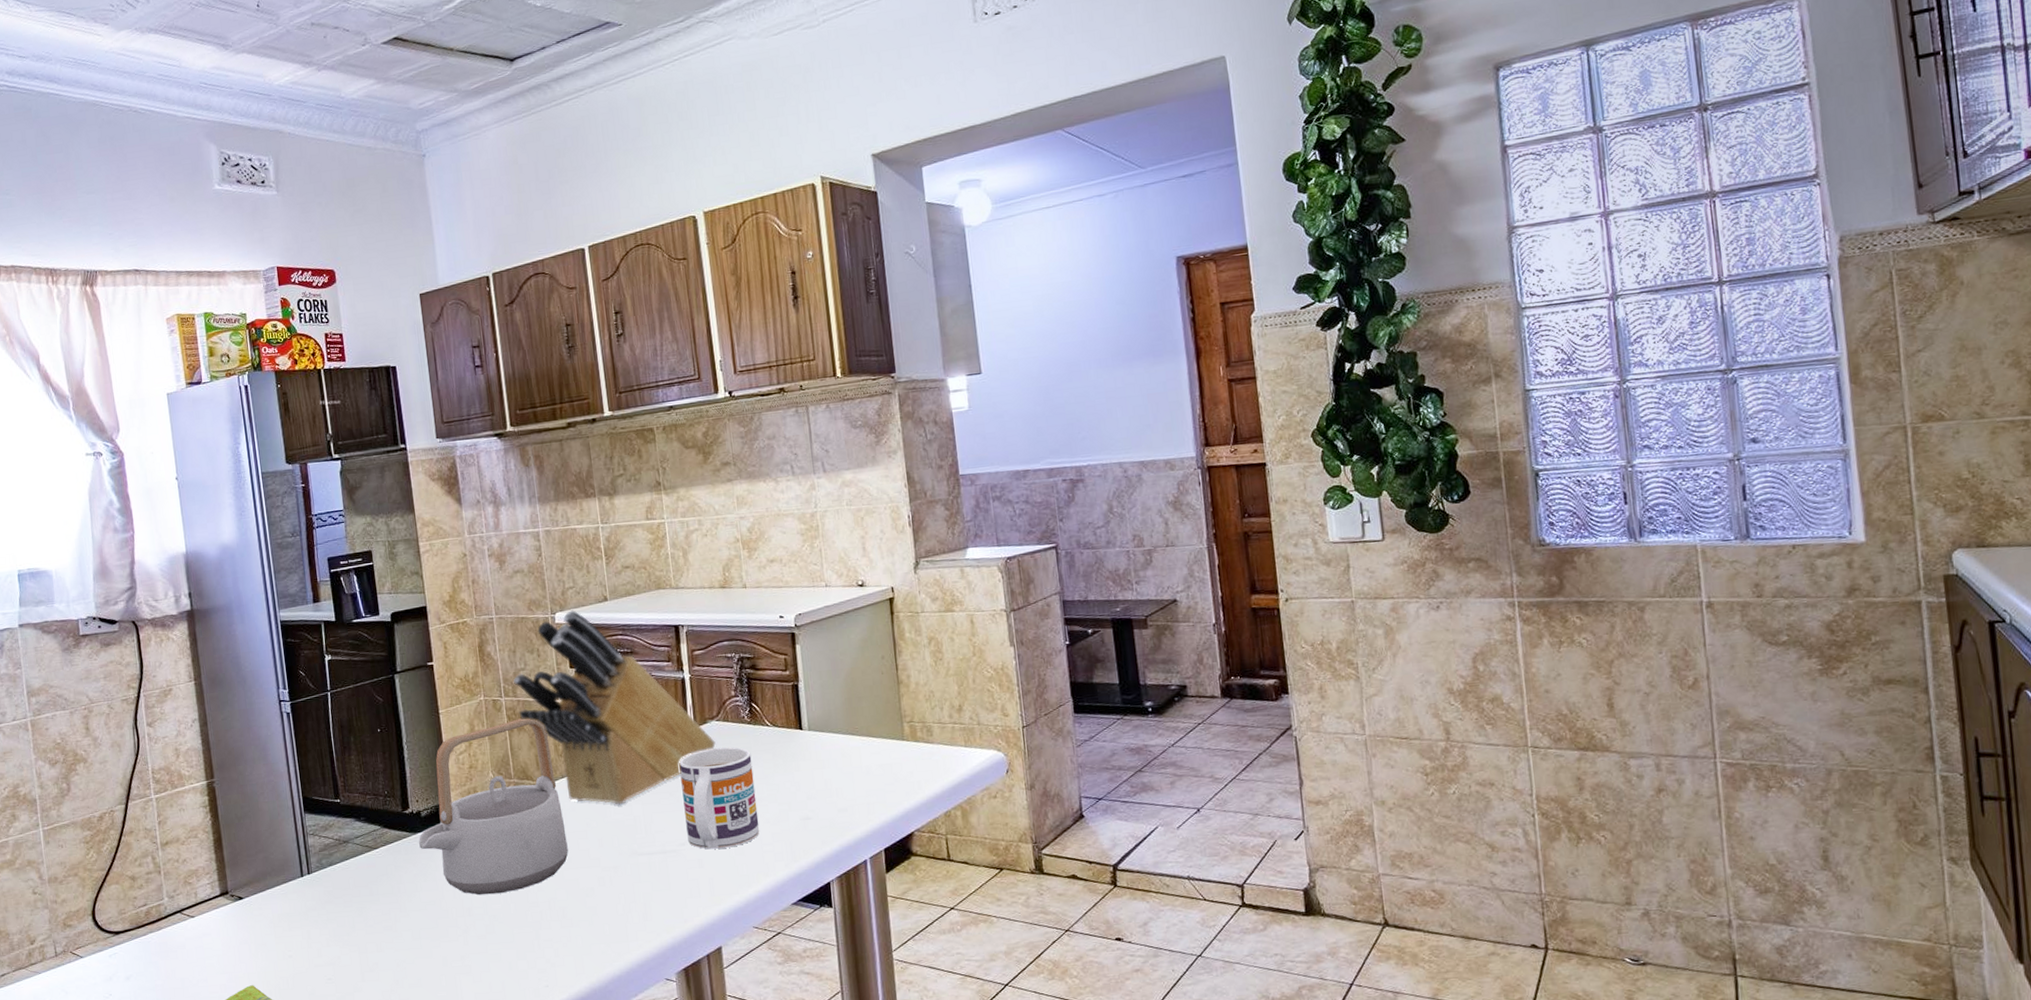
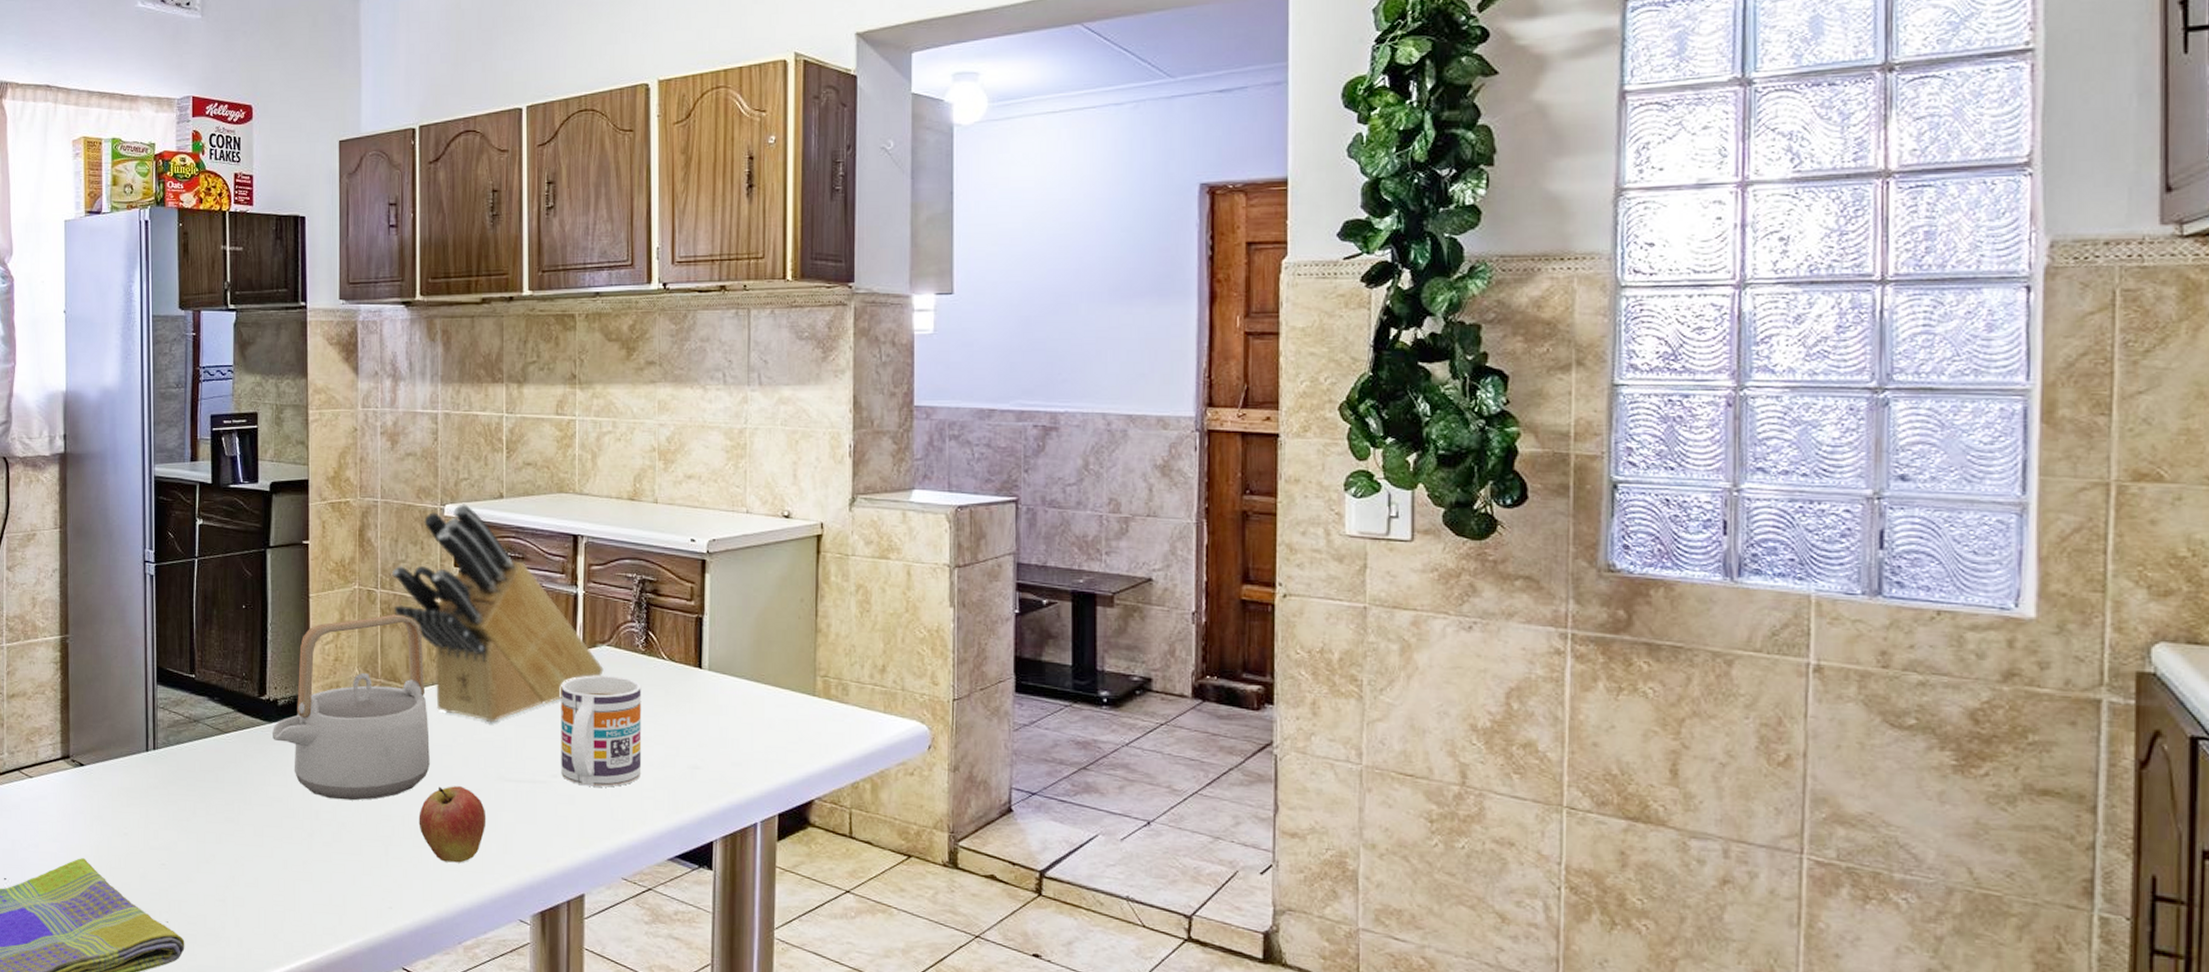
fruit: none [563,866,626,937] -> present [418,786,487,863]

